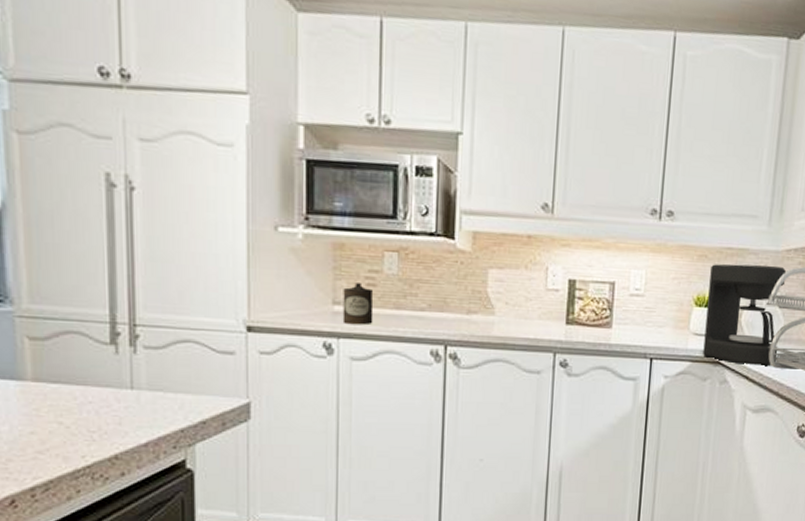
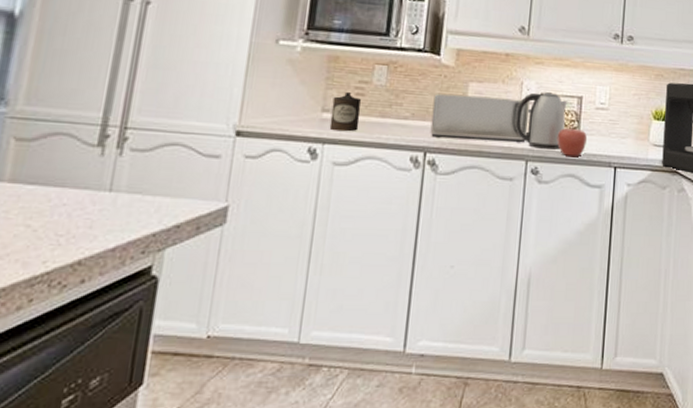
toaster: none [449,281,558,334] -> present [430,93,531,143]
kettle: none [541,278,598,342] -> present [515,92,568,151]
fruit: none [587,312,621,347] -> present [557,124,588,156]

